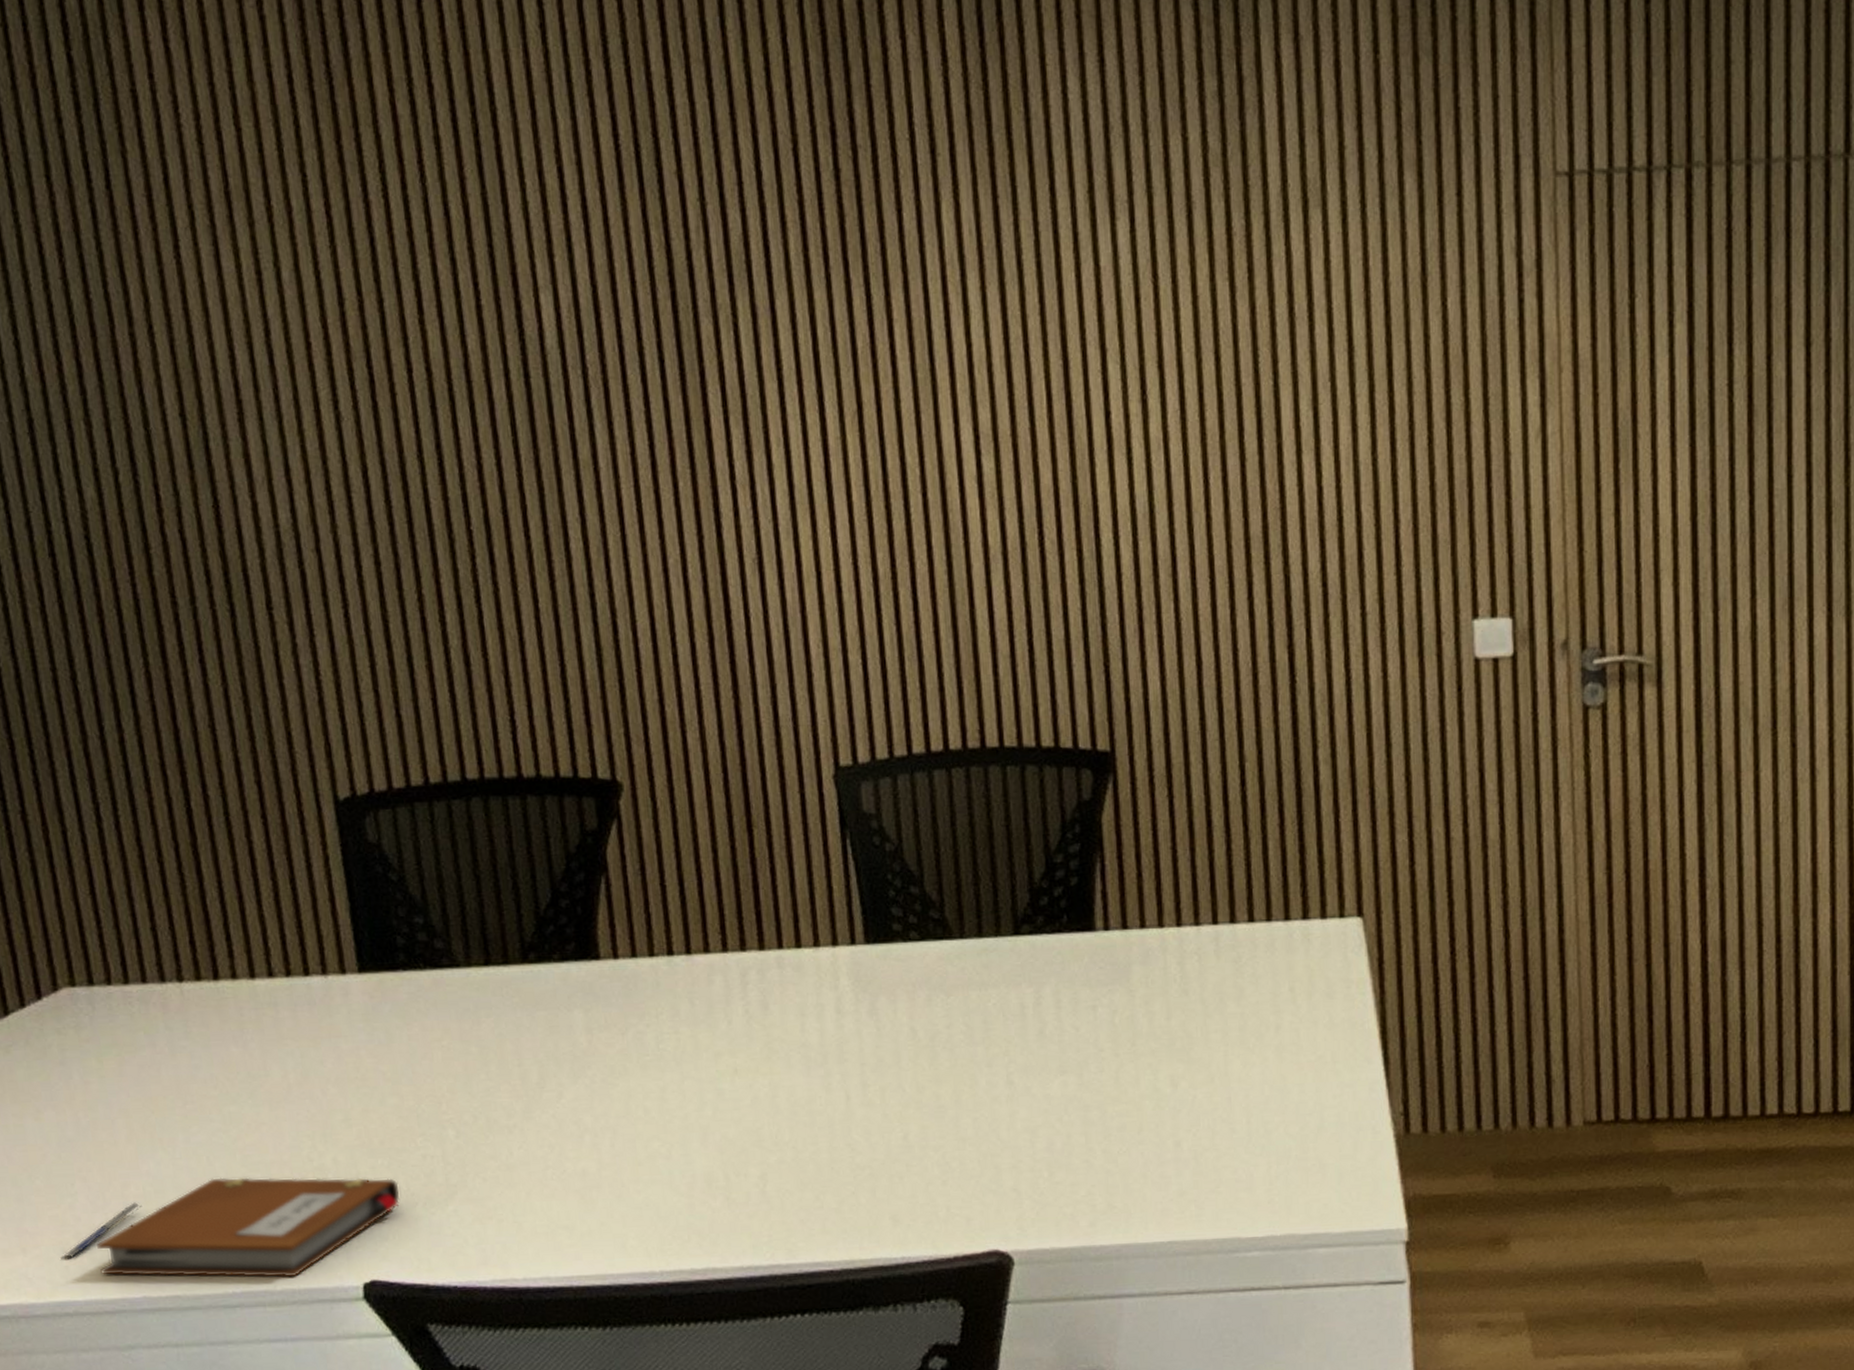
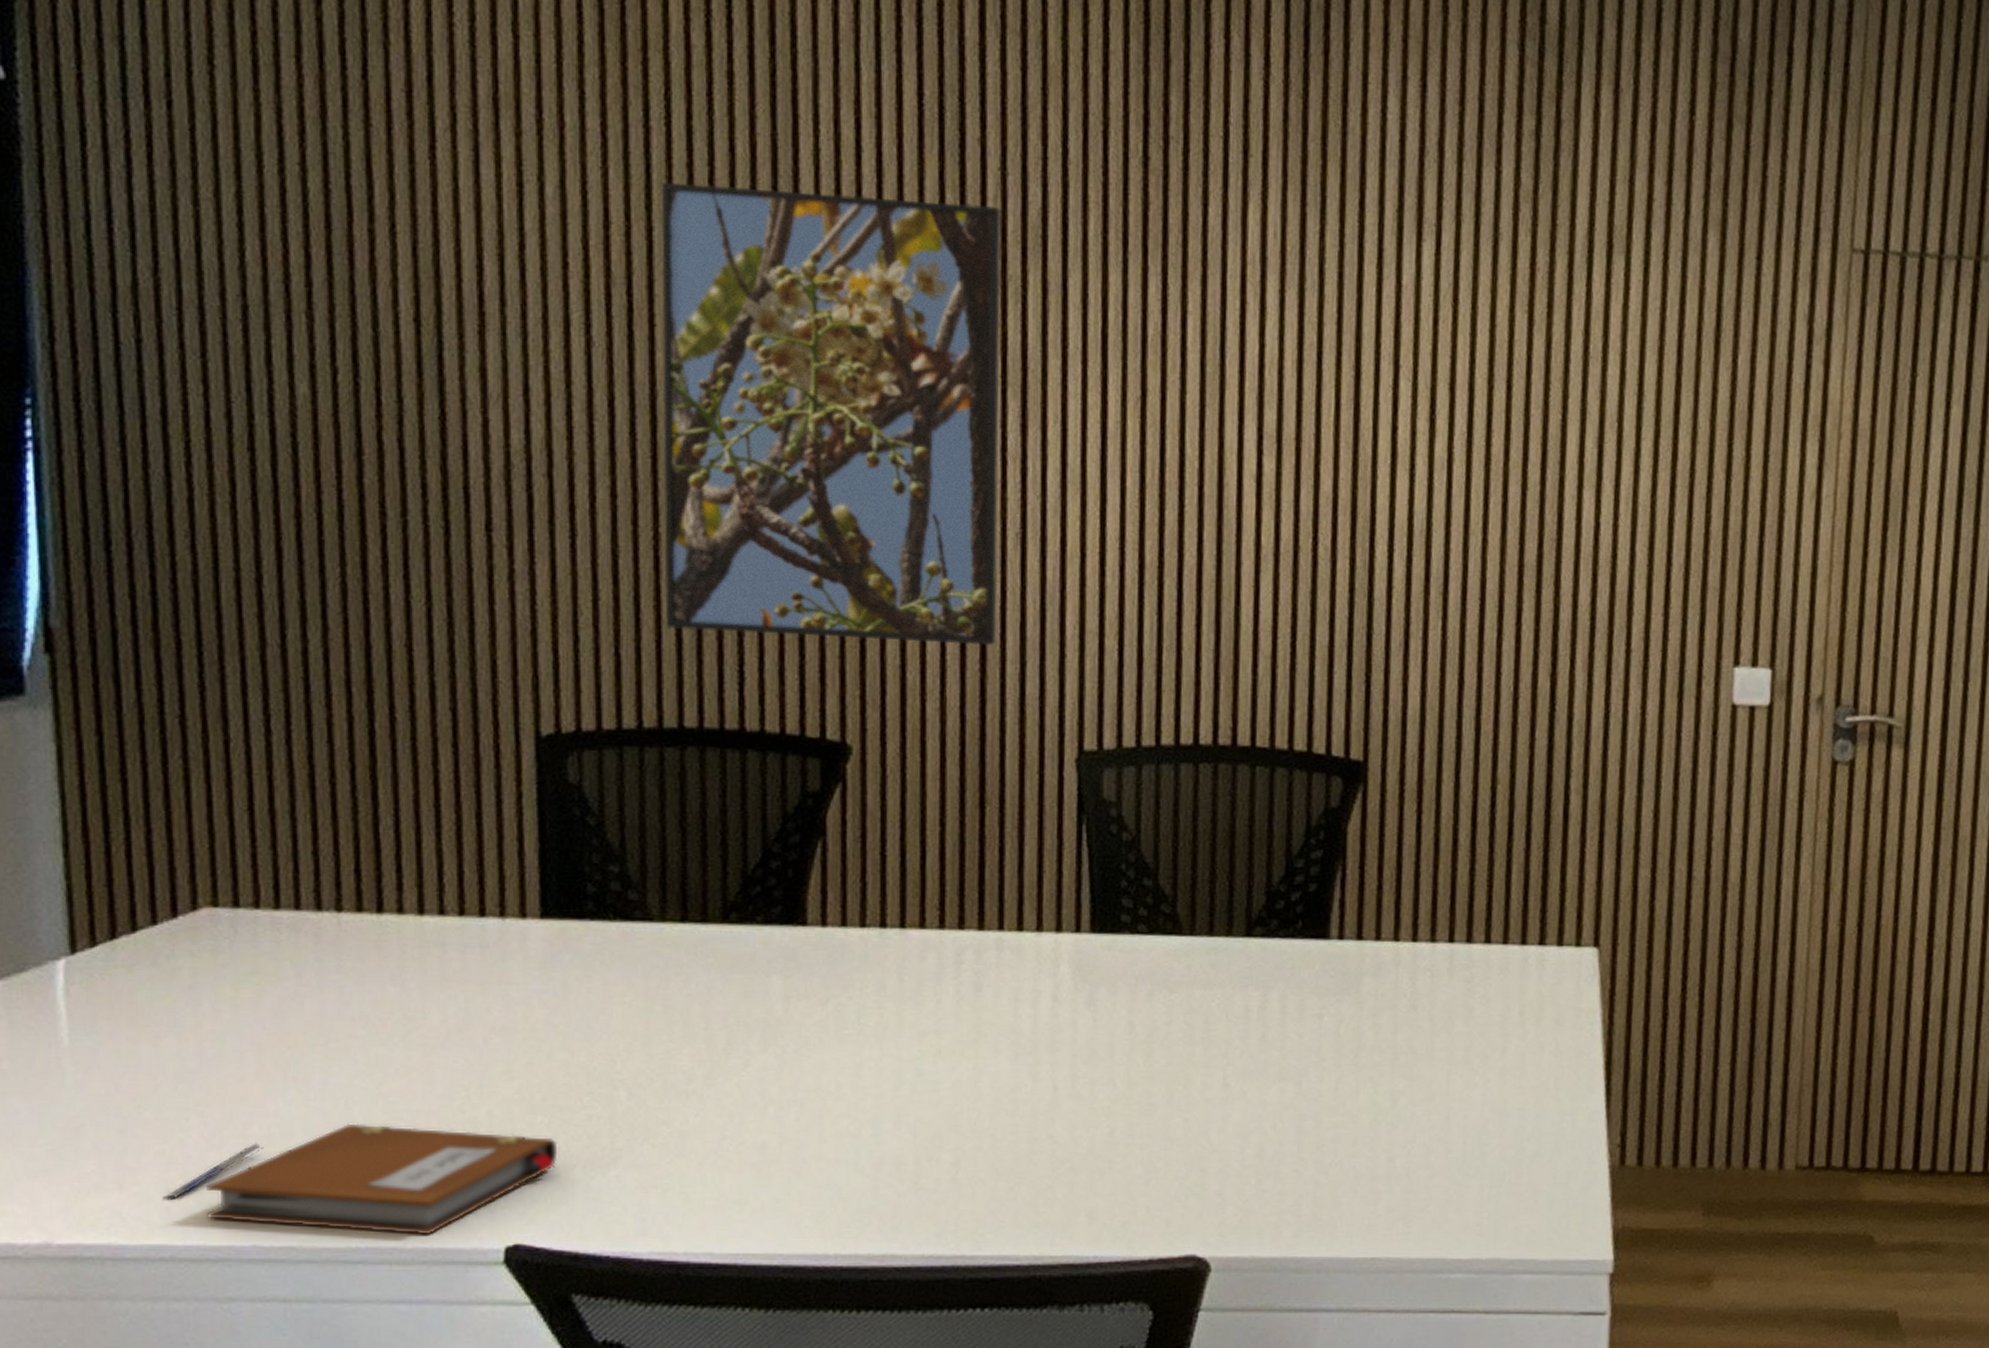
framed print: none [386,237,746,685] -> present [660,183,1001,646]

